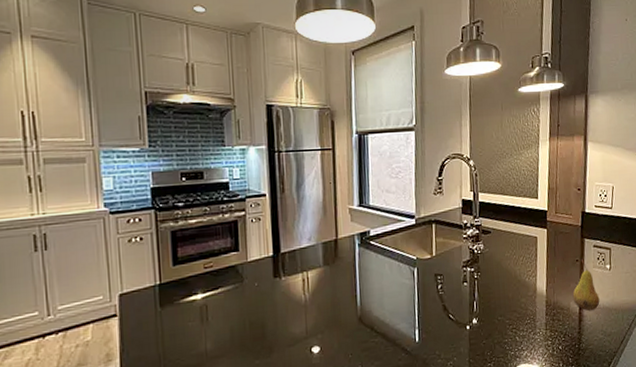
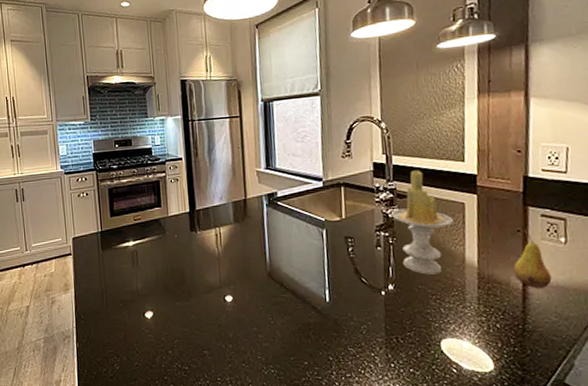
candle: none [476,206,528,306] -> present [390,170,453,275]

